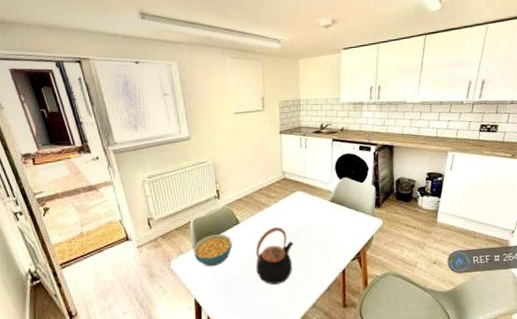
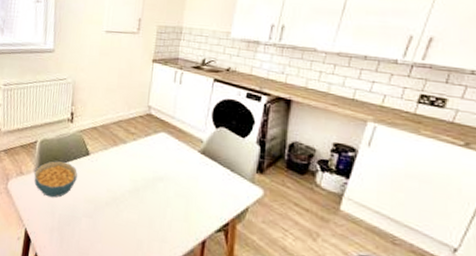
teapot: present [256,227,293,285] -> none [98,168,147,238]

